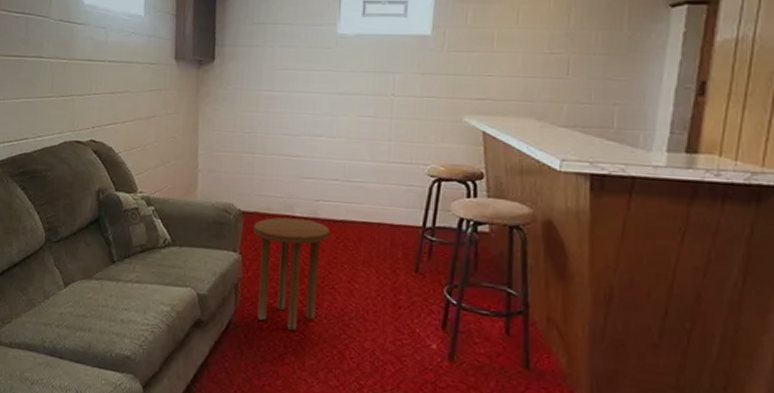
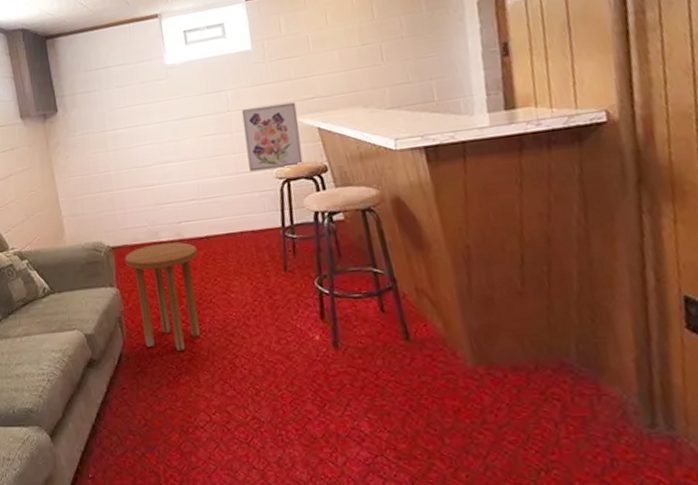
wall art: none [402,96,465,167] -> present [241,102,304,172]

